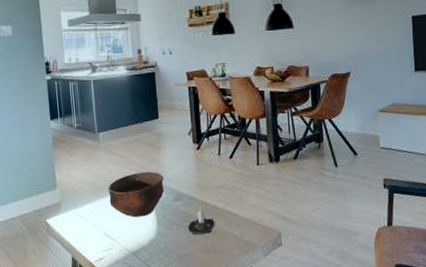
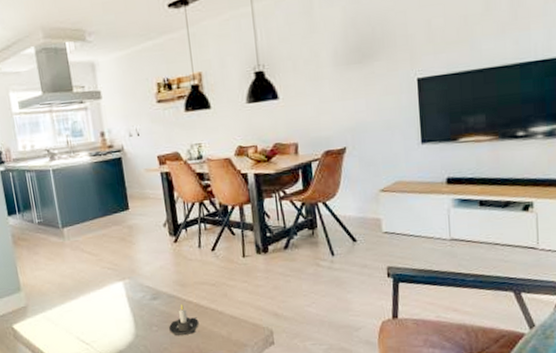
bowl: present [108,171,165,218] -> none [78,268,141,320]

